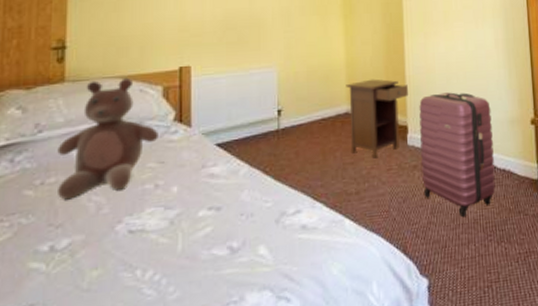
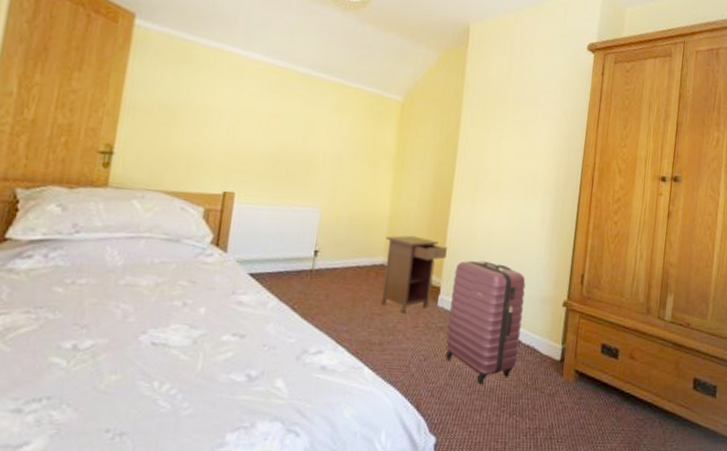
teddy bear: present [57,78,158,200] -> none [87,191,194,303]

